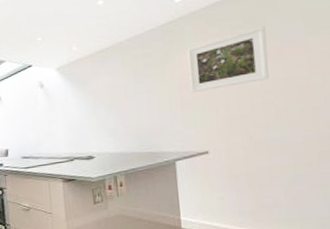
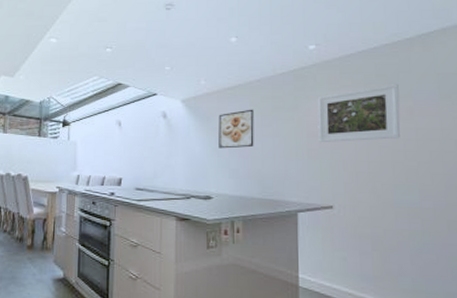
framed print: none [93,68,130,110] -> present [218,109,254,149]

